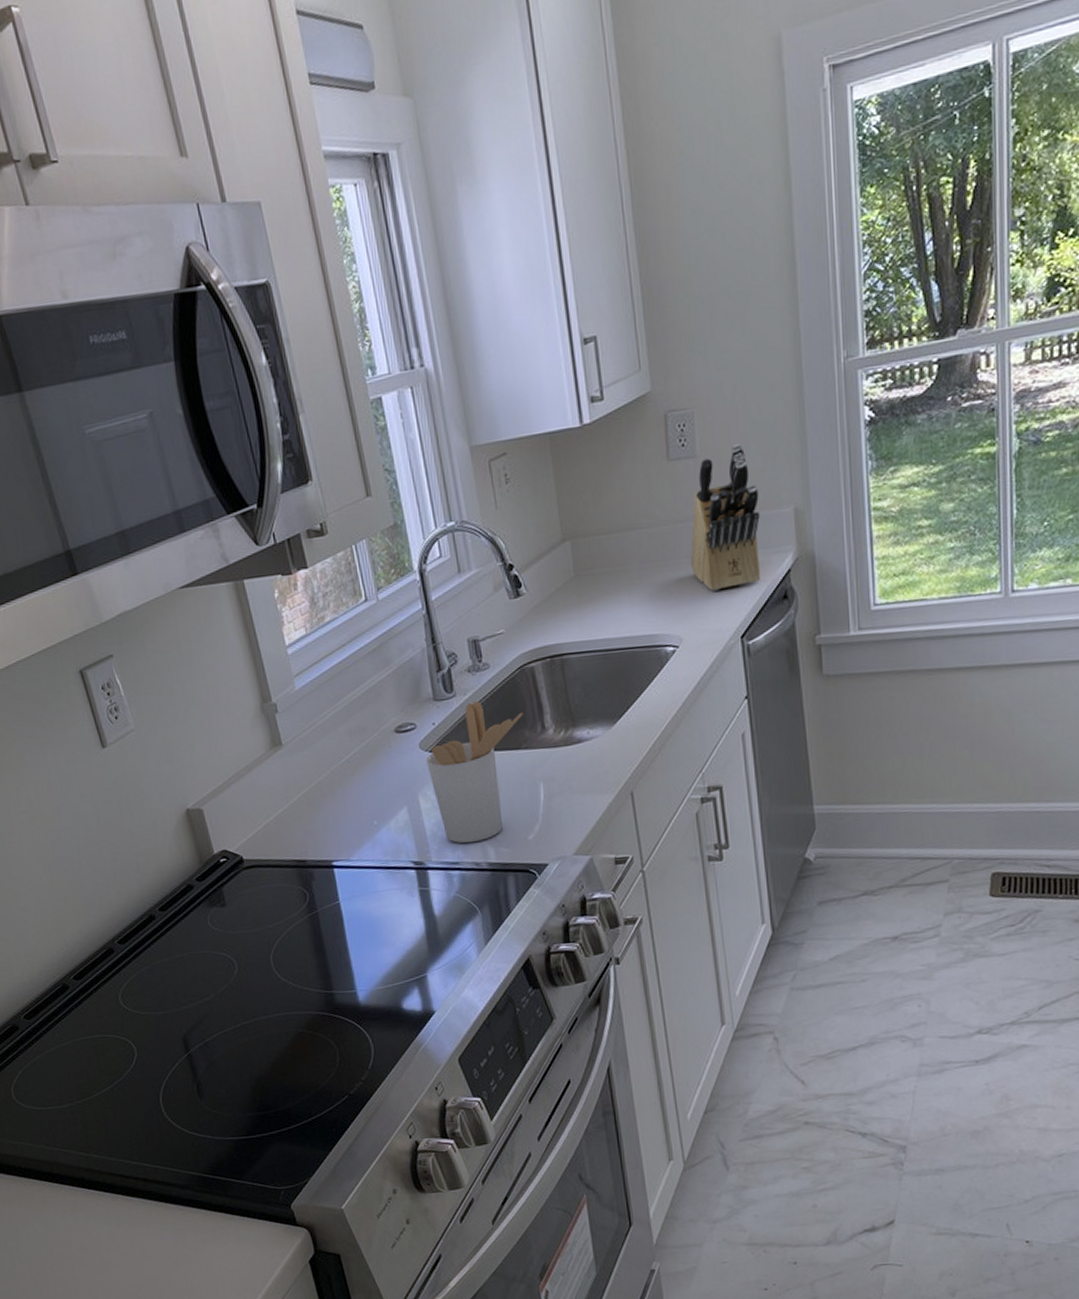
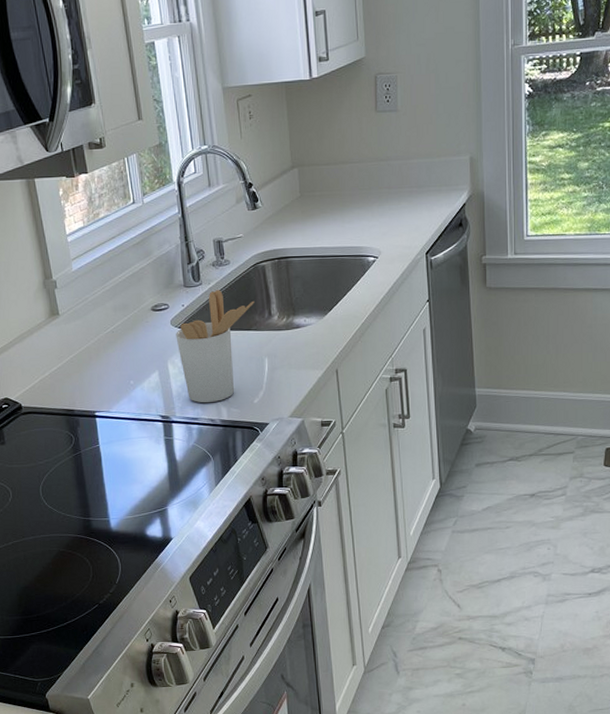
knife block: present [690,443,760,591] -> none [389,103,444,216]

